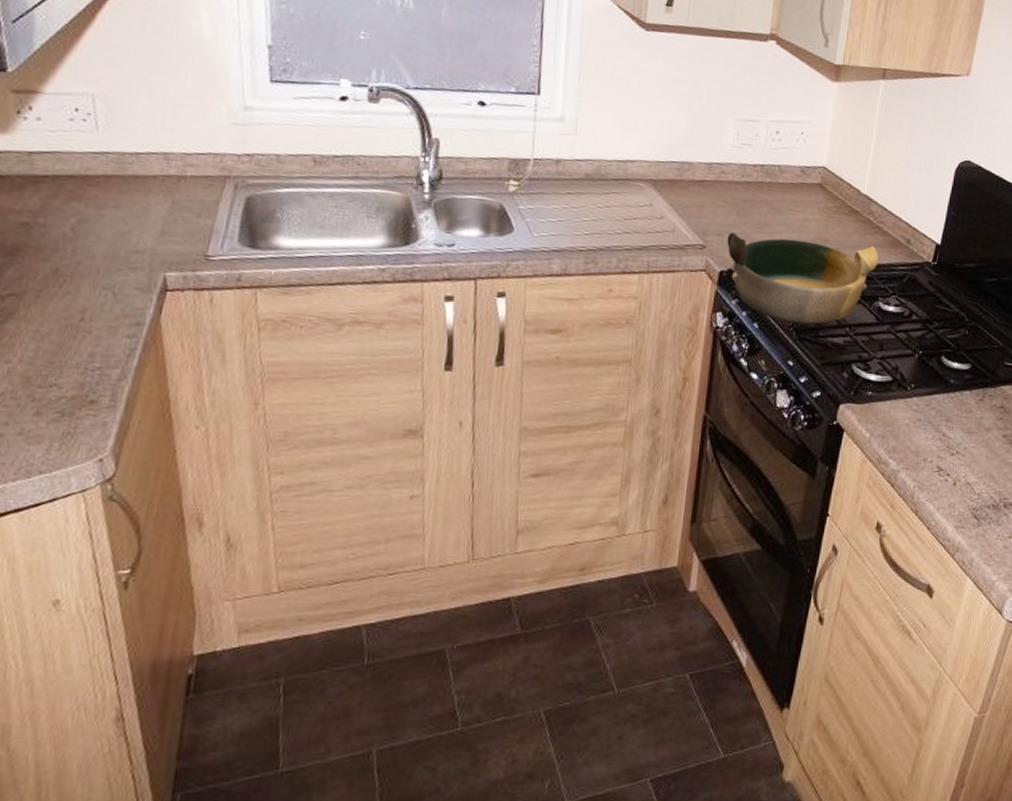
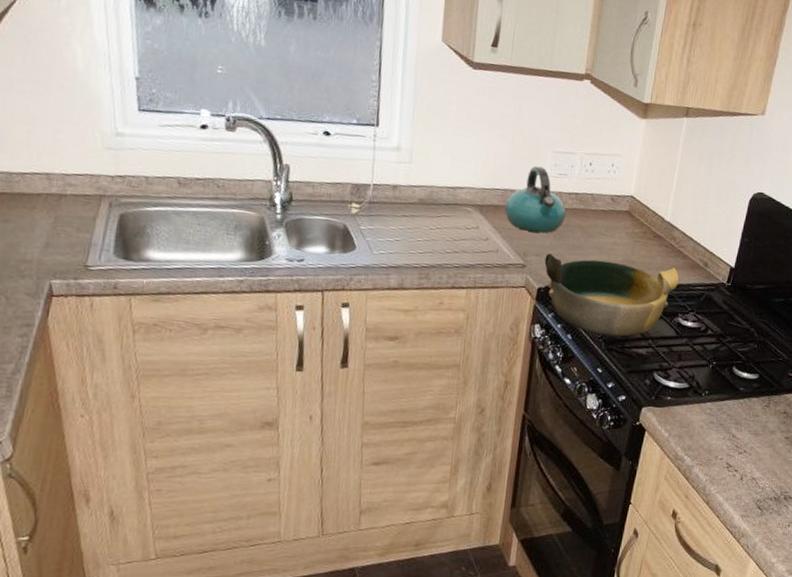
kettle: none [681,135,751,210] -> present [504,166,567,233]

